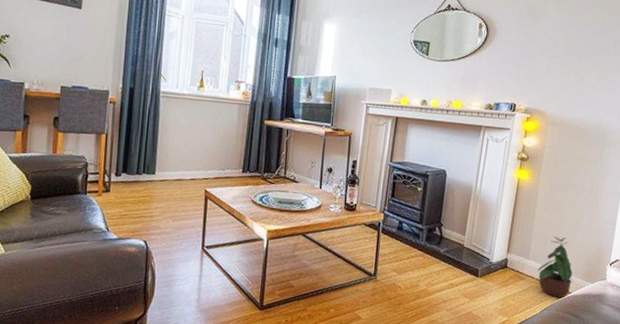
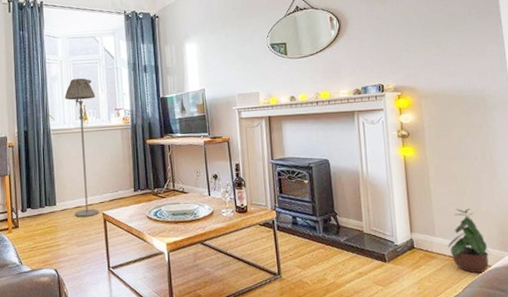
floor lamp: none [174,38,217,192] -> present [65,78,100,217]

